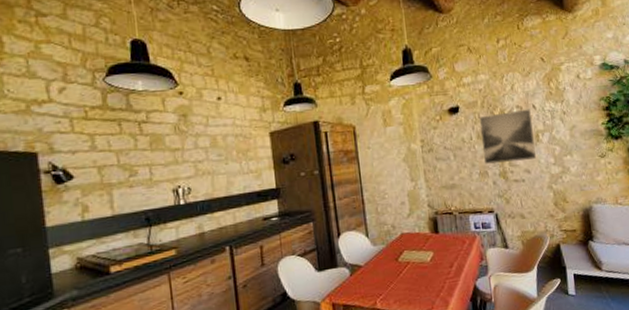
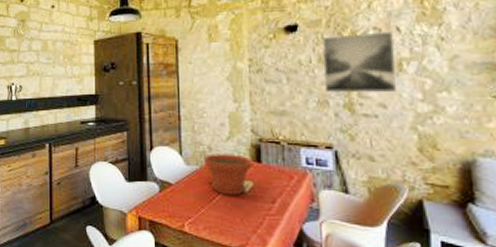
plant pot: none [388,228,432,268] -> present [203,153,253,196]

